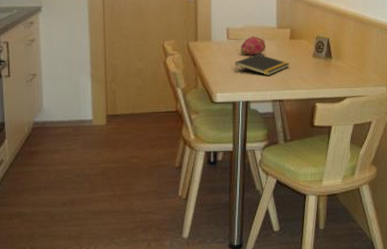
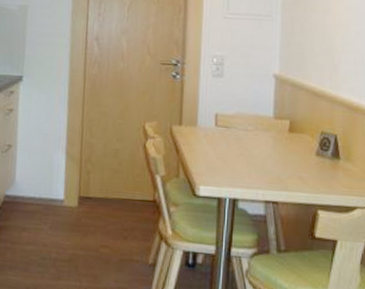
notepad: present [235,53,290,76] -> none [222,145,288,172]
fruit: present [240,36,267,56] -> none [229,124,261,147]

